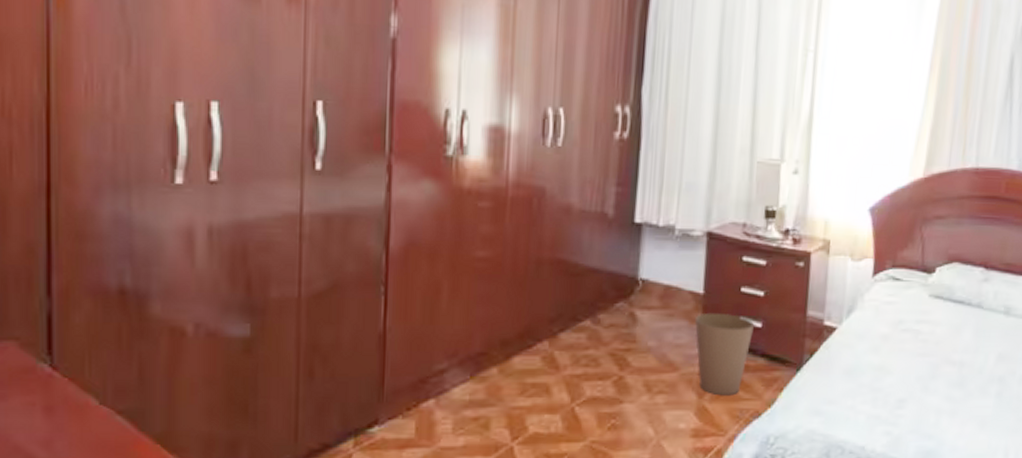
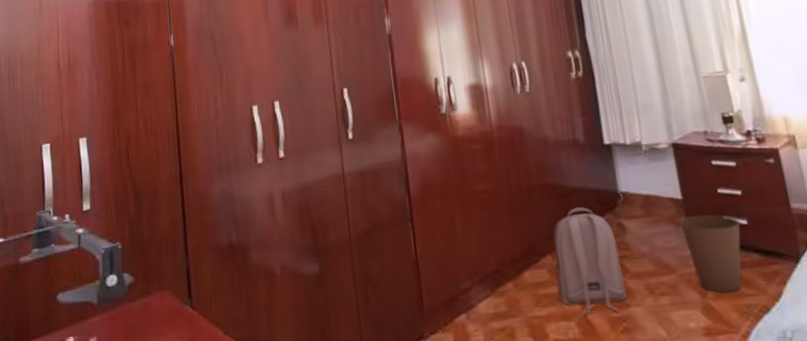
backpack: none [548,290,624,408] -> present [553,207,627,314]

